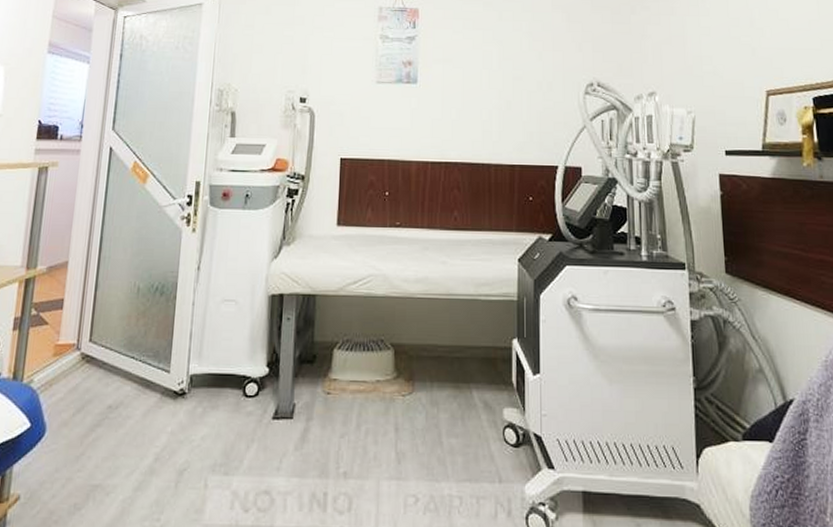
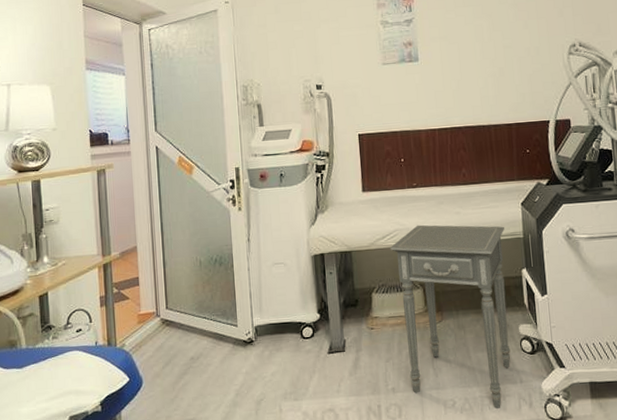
side table: none [361,272,496,513] -> present [390,224,511,409]

